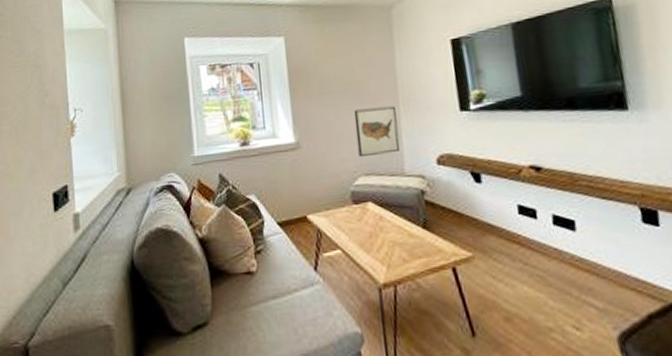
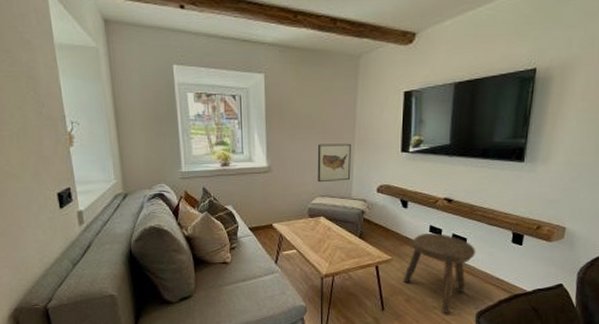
stool: none [494,215,594,338] -> present [402,232,476,313]

